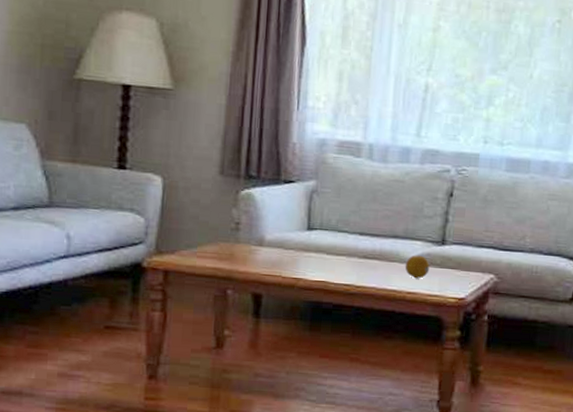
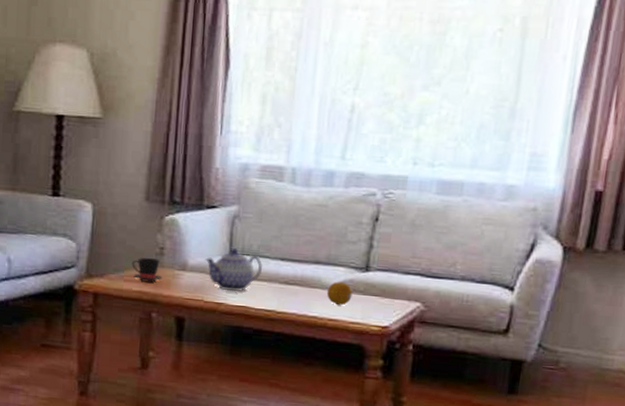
teacup: none [205,233,239,258] -> present [132,258,163,282]
teapot: none [282,223,342,267] -> present [204,248,263,292]

